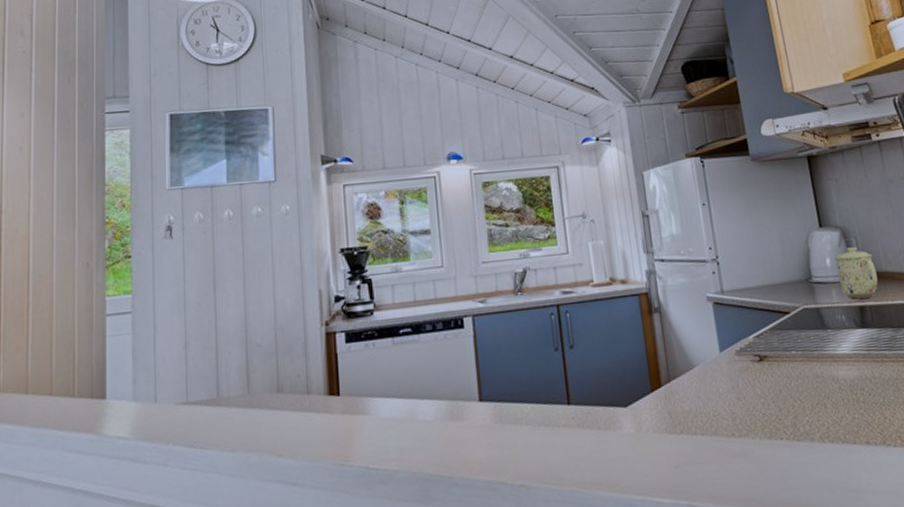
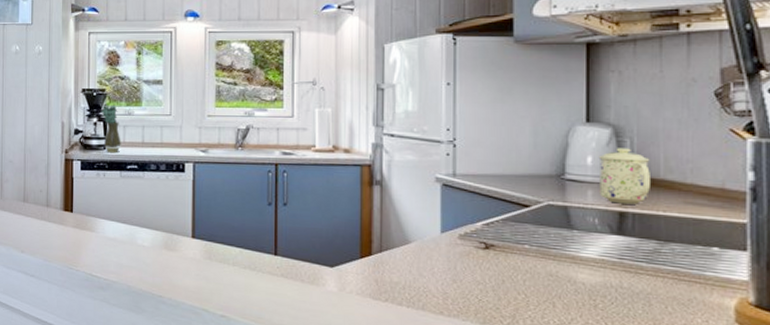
vase: none [364,262,391,319] -> present [101,103,121,153]

